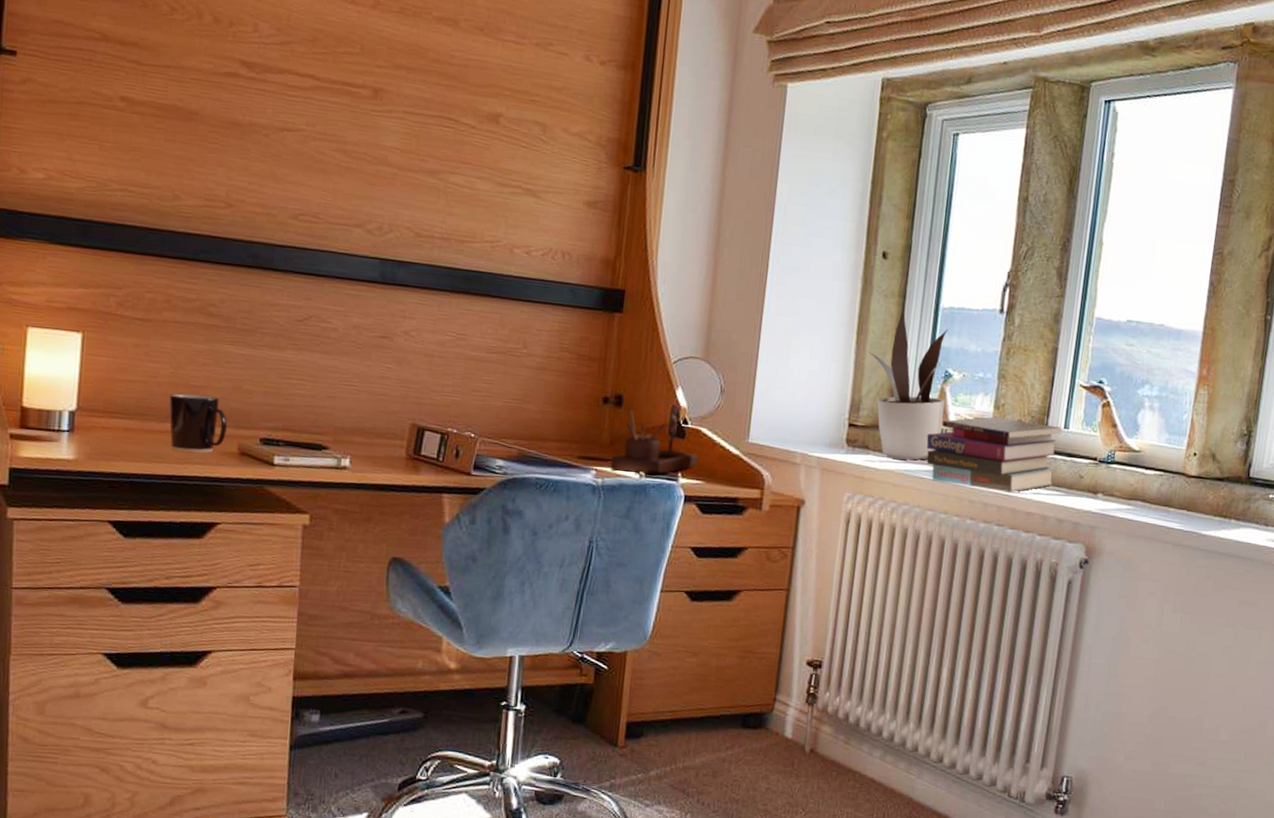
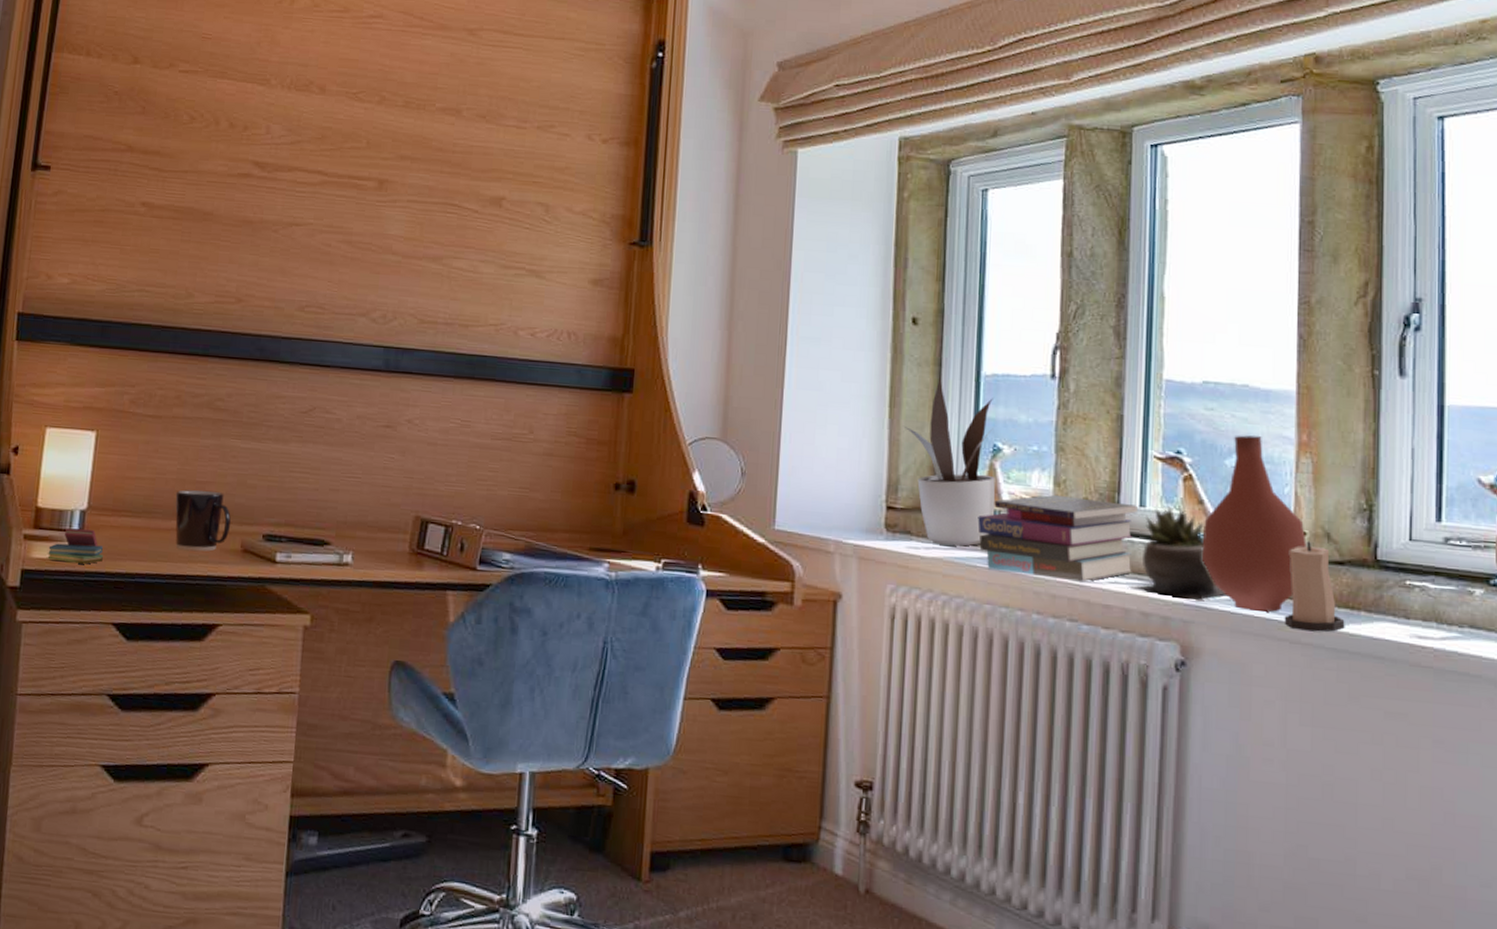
sticky notes: none [36,428,96,464] -> present [47,528,104,564]
desk organizer: present [611,406,698,475] -> none [625,491,720,567]
succulent plant: none [1047,428,1126,509] -> present [1127,506,1225,600]
vase: none [1110,368,1196,520] -> present [1201,435,1308,612]
candle: none [1170,460,1218,537] -> present [1284,541,1345,633]

